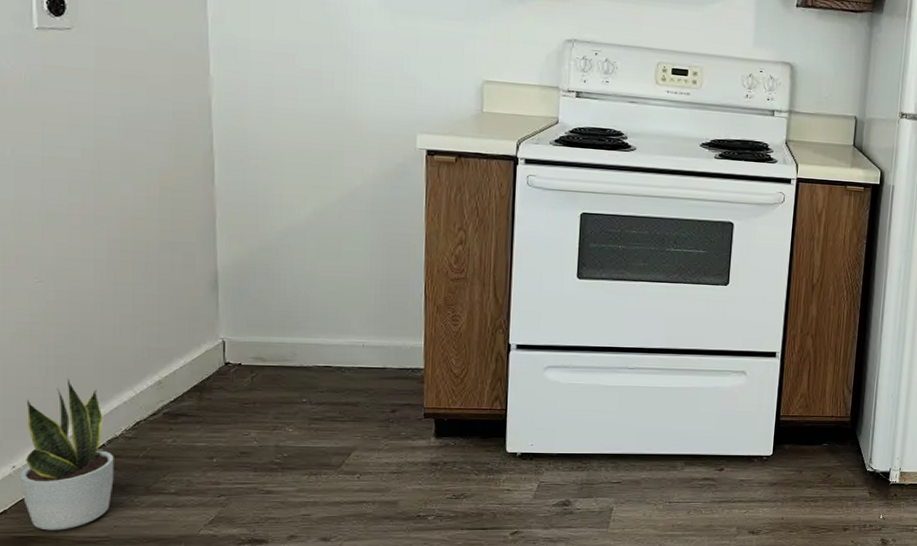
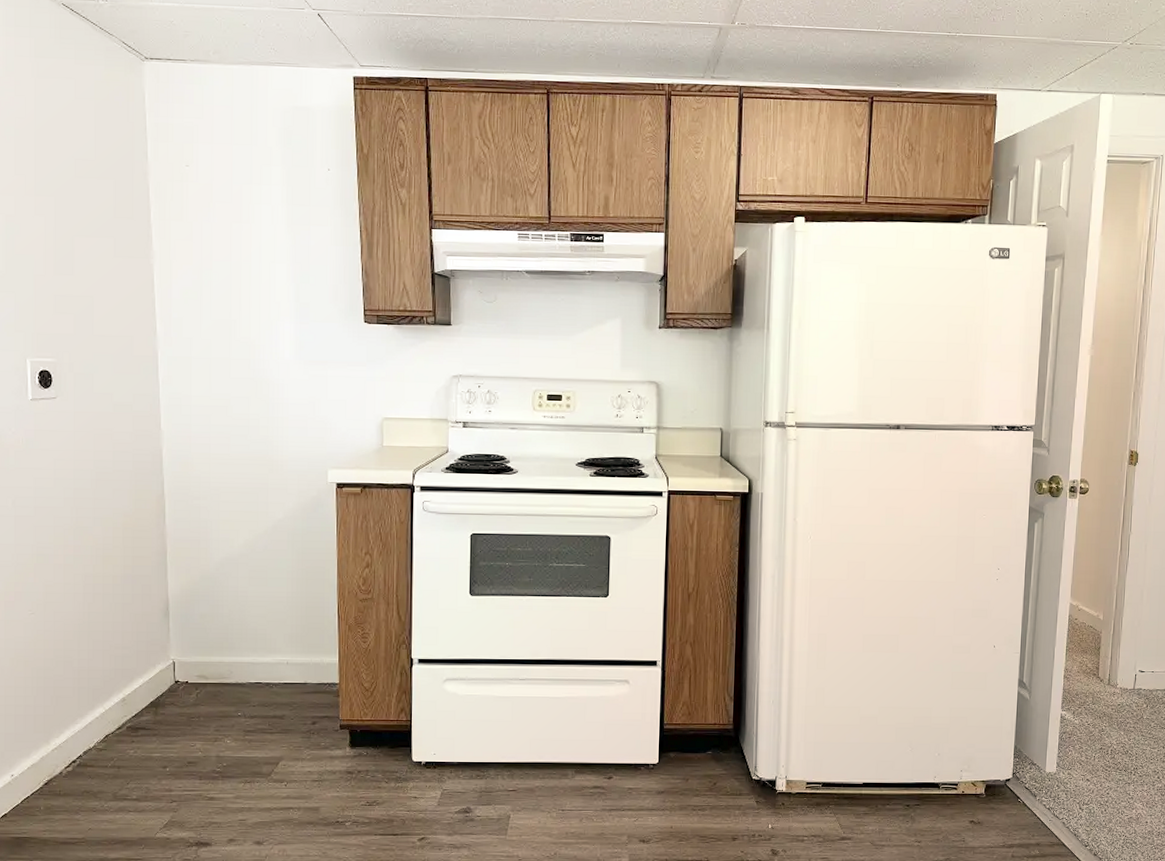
potted plant: present [20,378,114,531] -> none [17,697,88,832]

